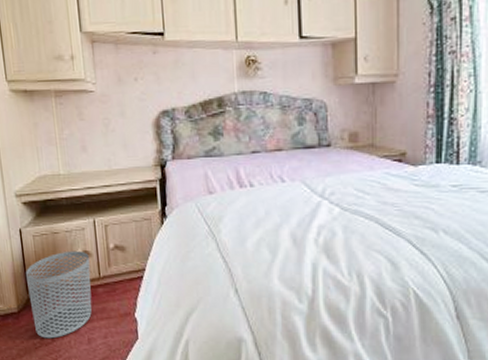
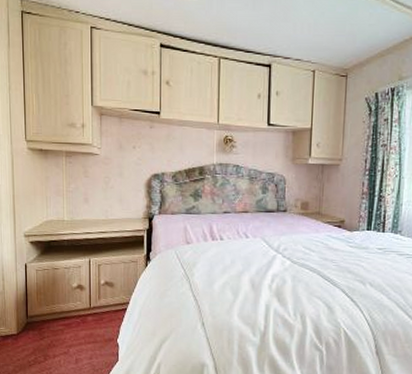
waste bin: present [26,251,92,339] -> none [27,284,83,358]

